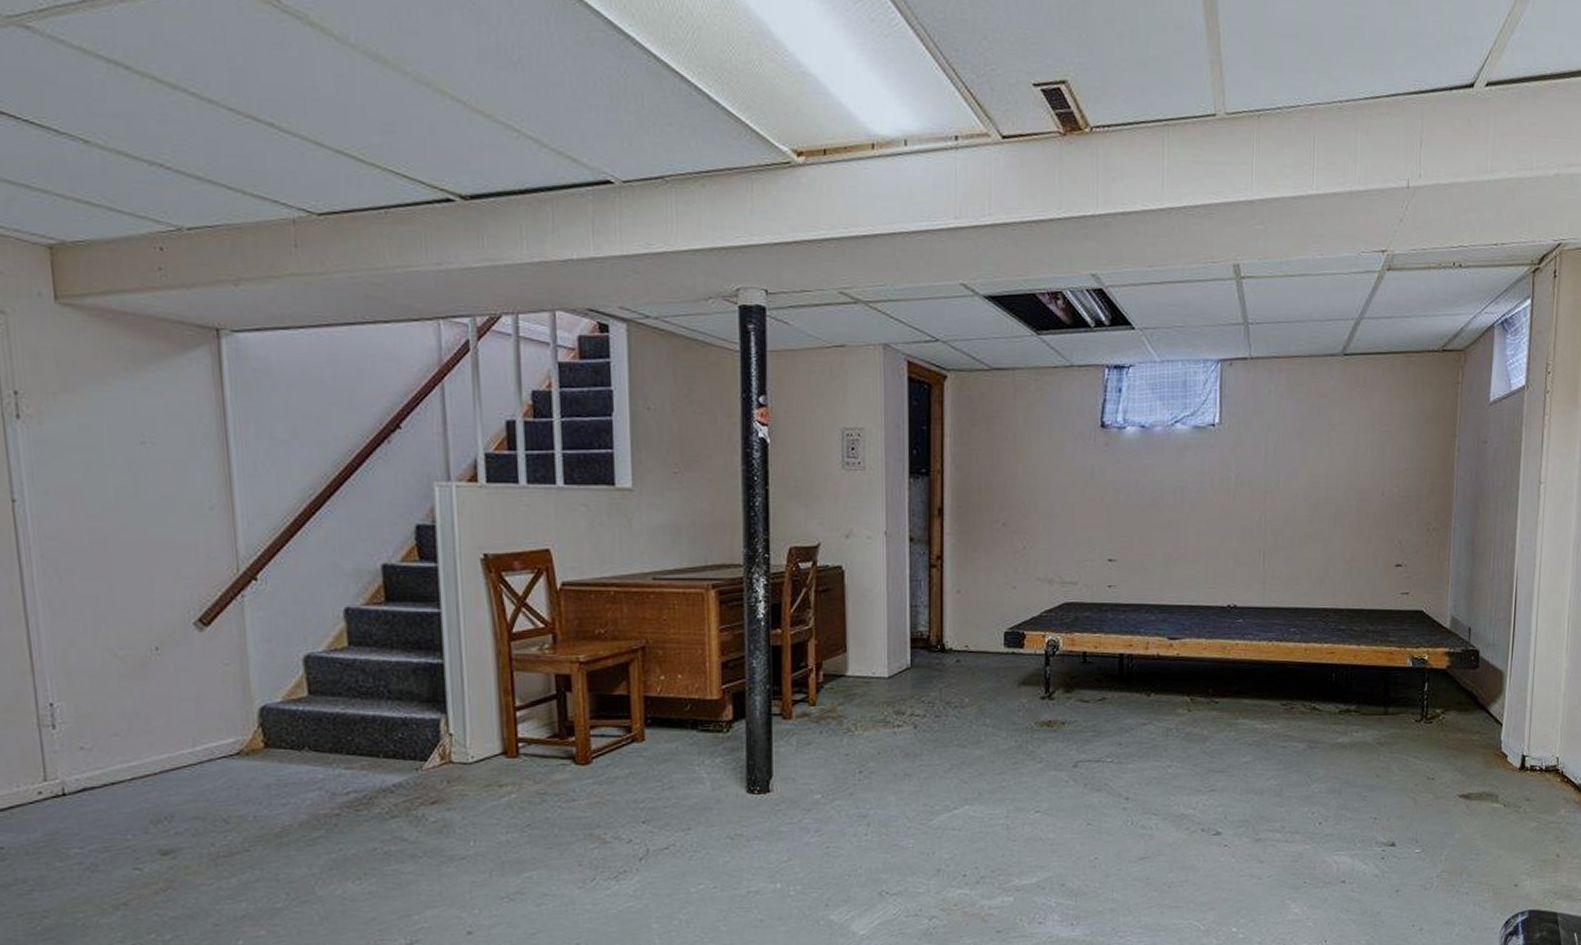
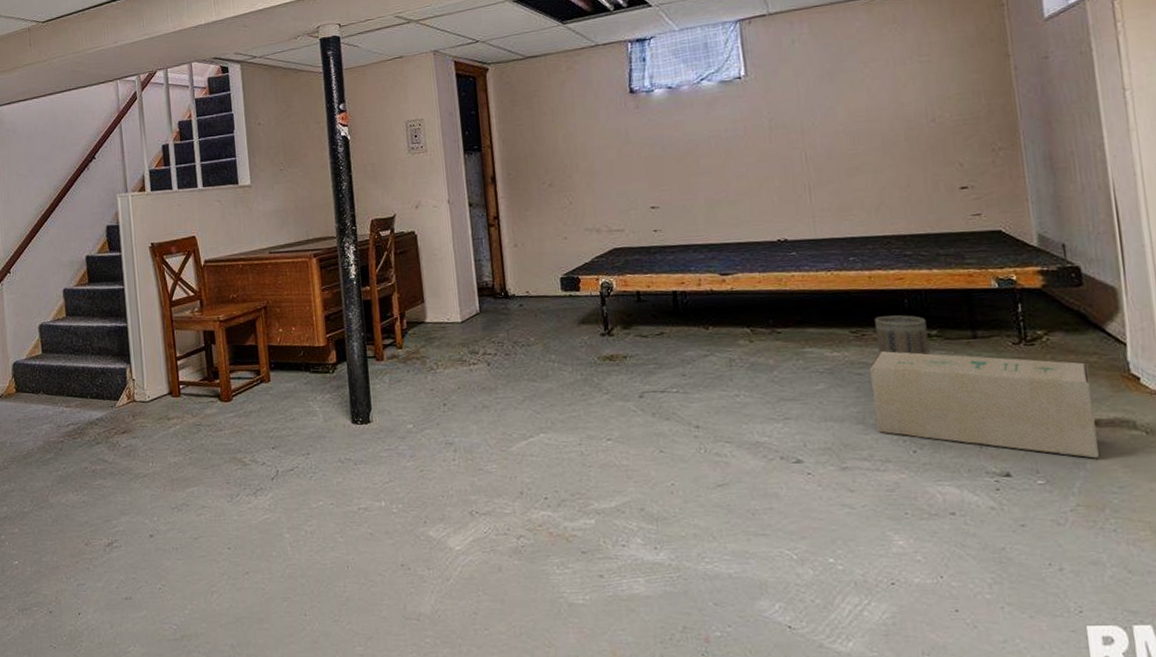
cardboard box: none [1291,725,1470,829] -> present [869,351,1099,459]
basket: none [1302,689,1348,729] -> present [874,315,930,355]

